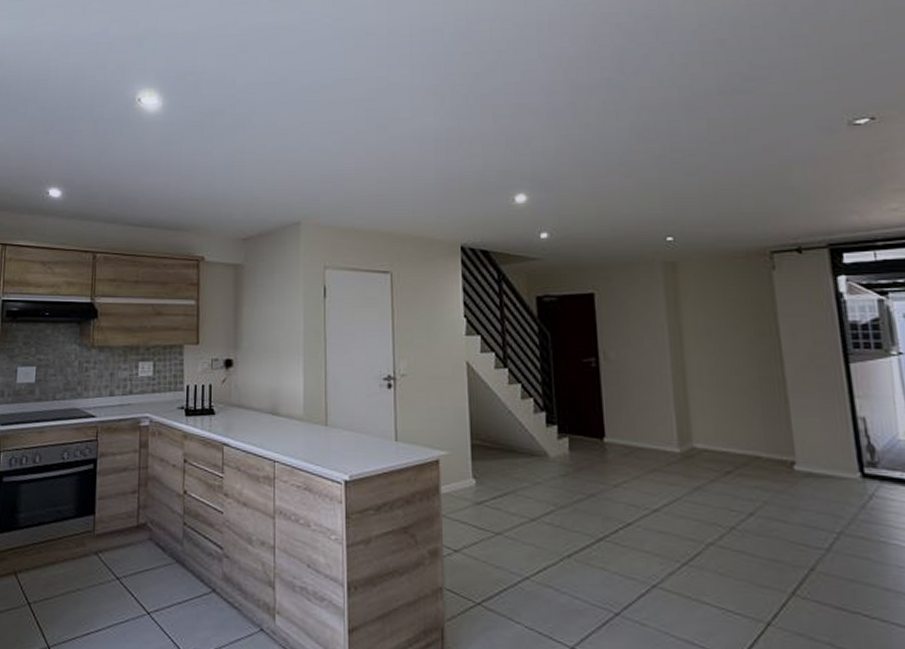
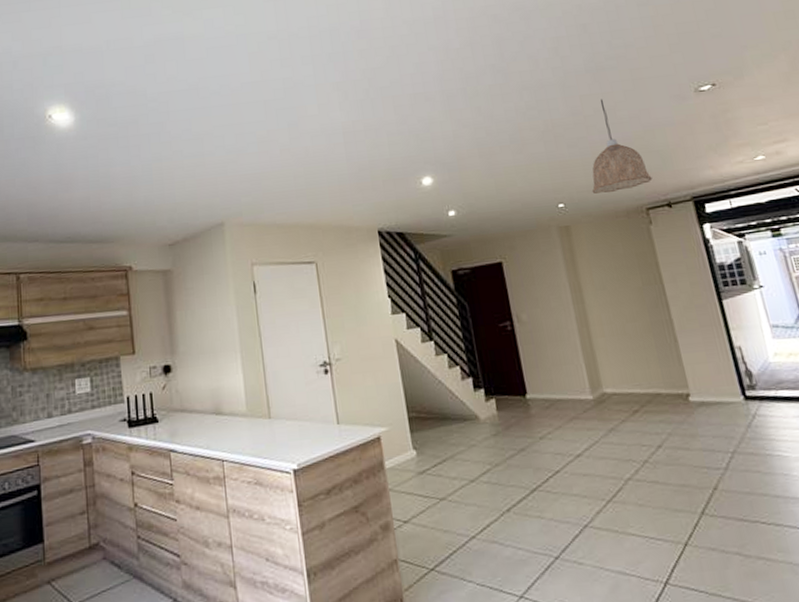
pendant lamp: none [708,125,782,231] -> present [592,99,652,194]

